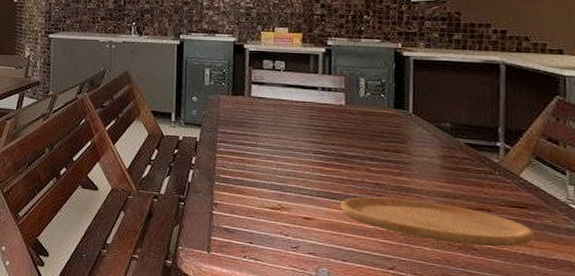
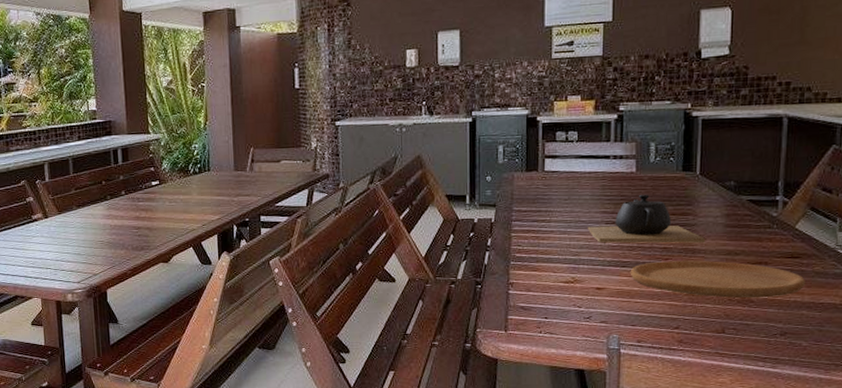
teapot: none [295,127,420,183] -> present [587,194,705,244]

